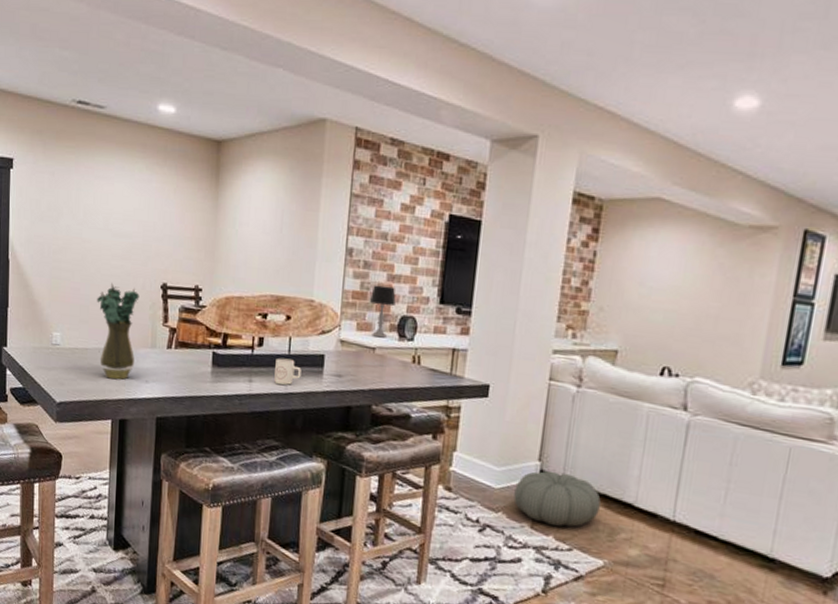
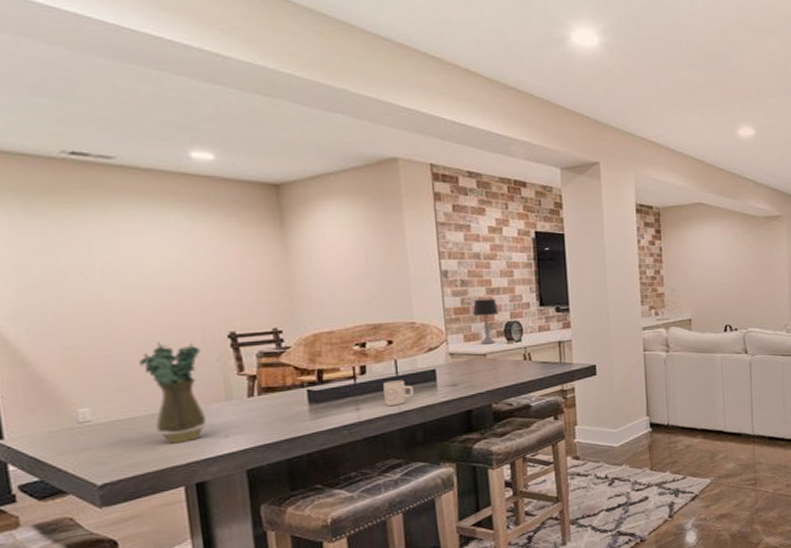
pouf: present [514,471,601,527] -> none [632,420,700,463]

